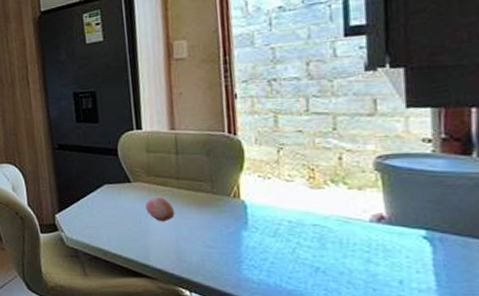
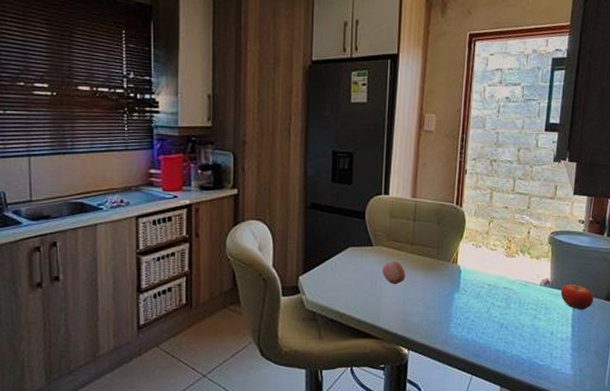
fruit: none [406,221,469,254] -> present [561,285,594,310]

